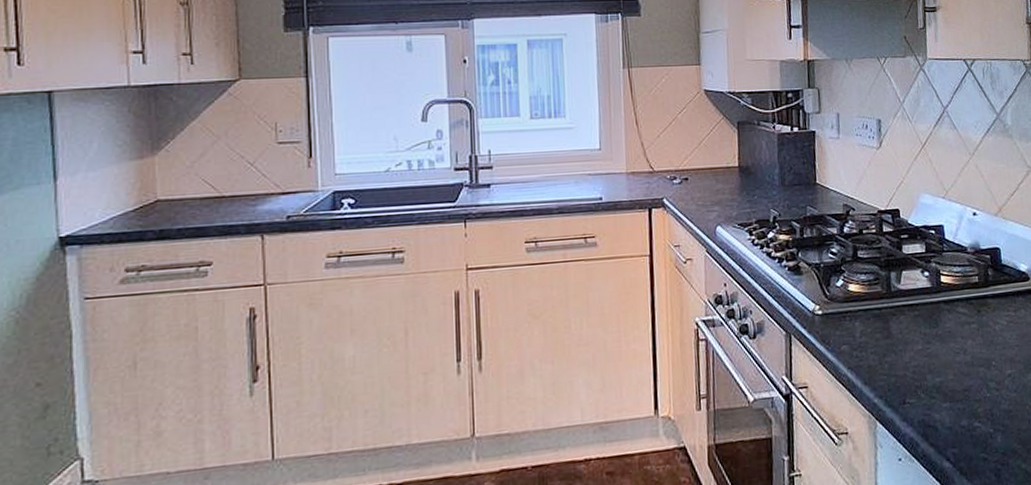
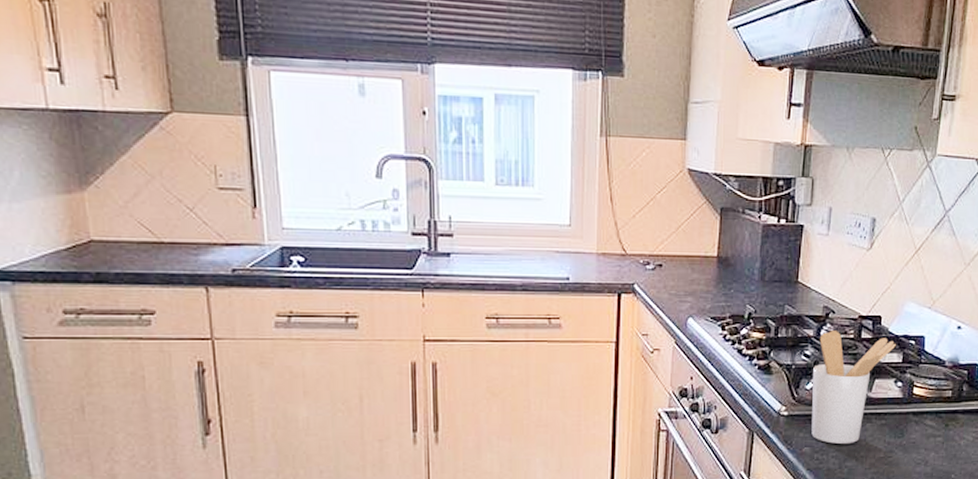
utensil holder: none [841,227,917,340] -> present [811,331,896,445]

